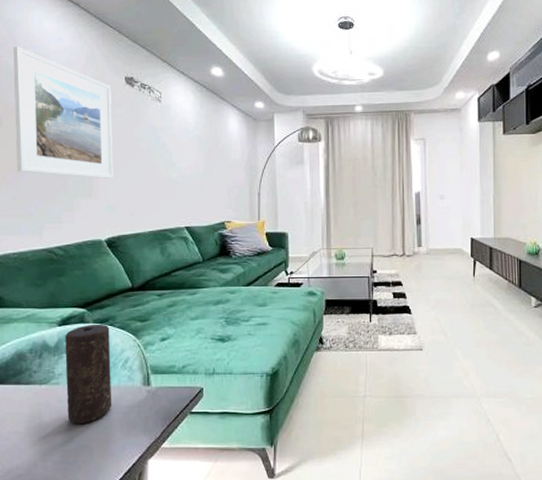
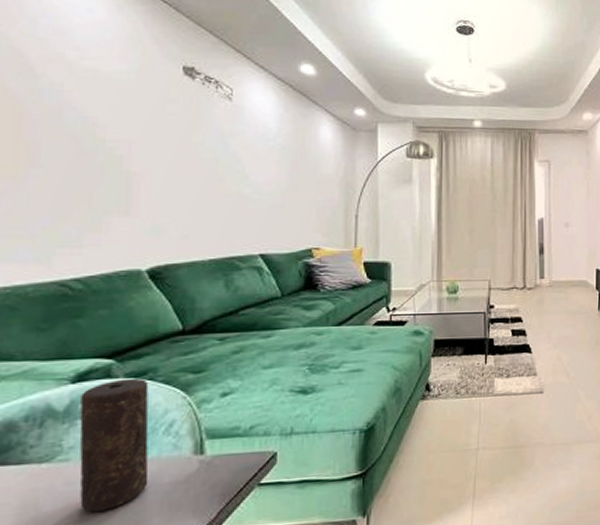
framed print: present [12,45,114,180] -> none [15,12,163,193]

